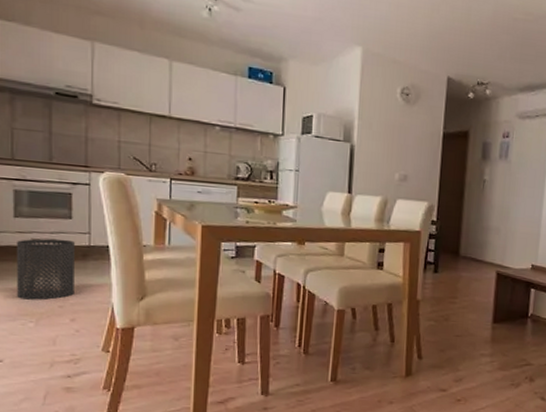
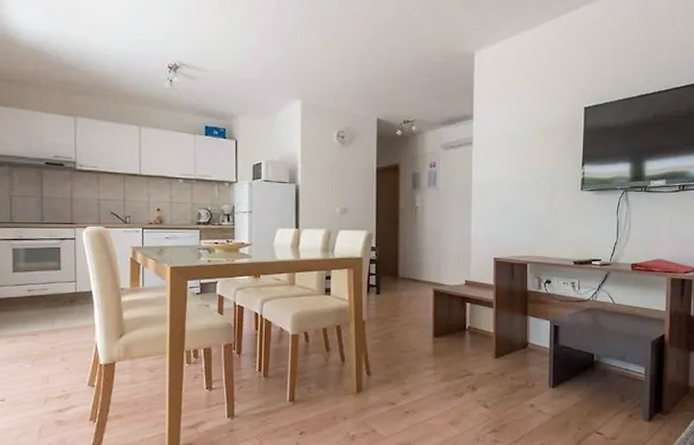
trash can: present [16,238,75,300] -> none [14,288,64,344]

